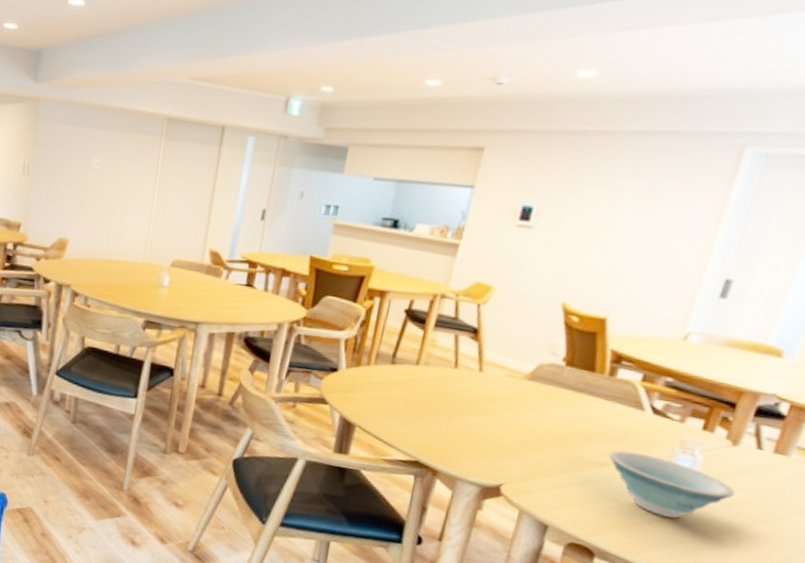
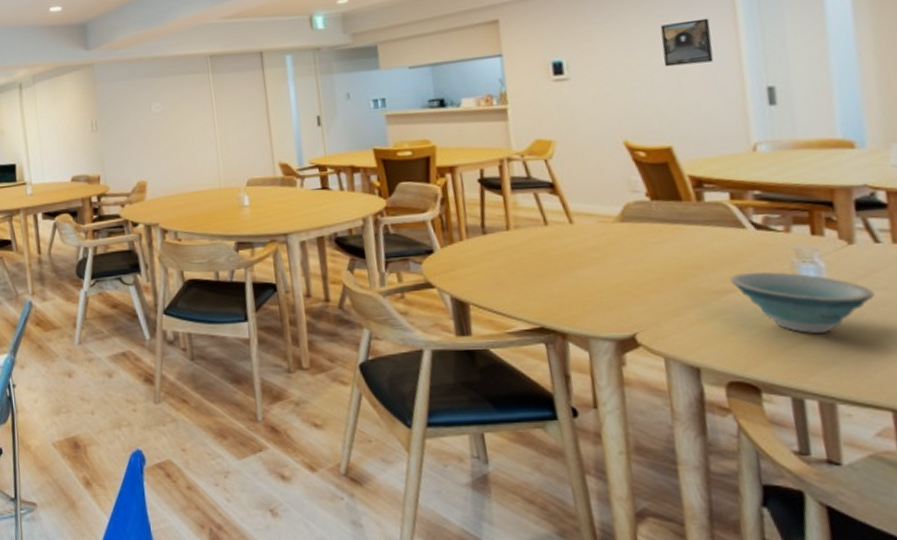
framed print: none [634,191,699,242] -> present [660,18,714,67]

